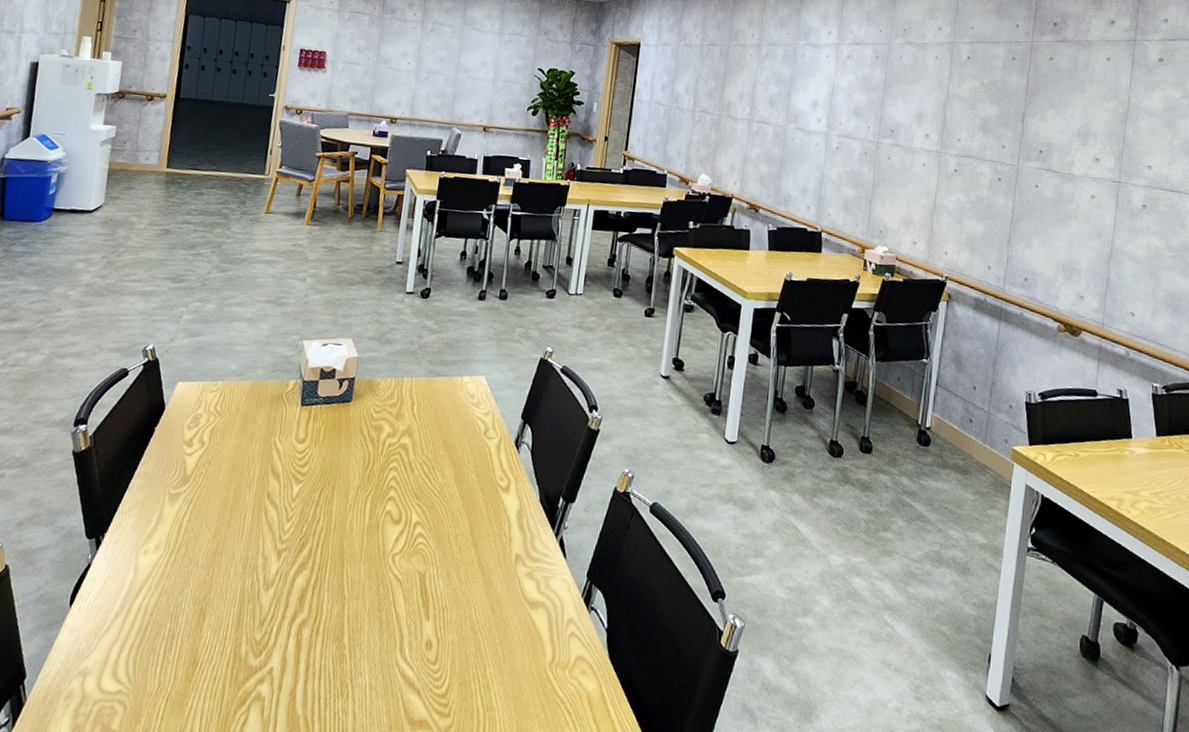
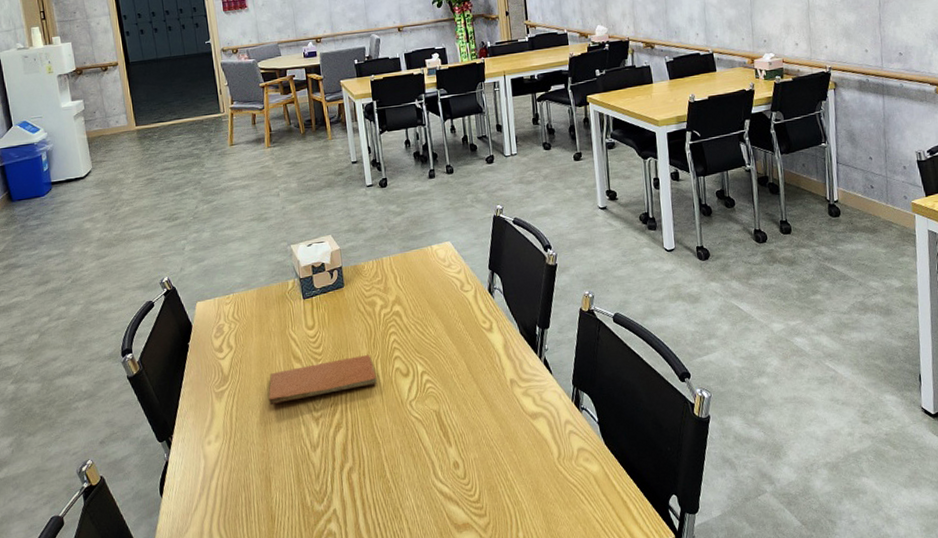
book: none [229,484,362,526] -> present [268,354,377,405]

